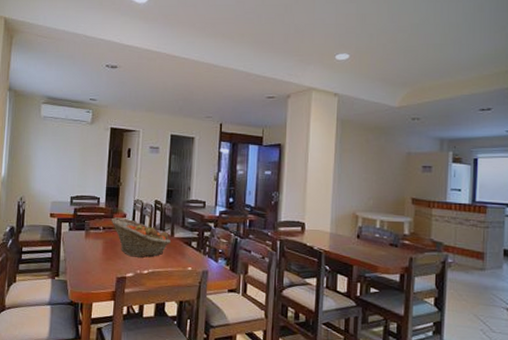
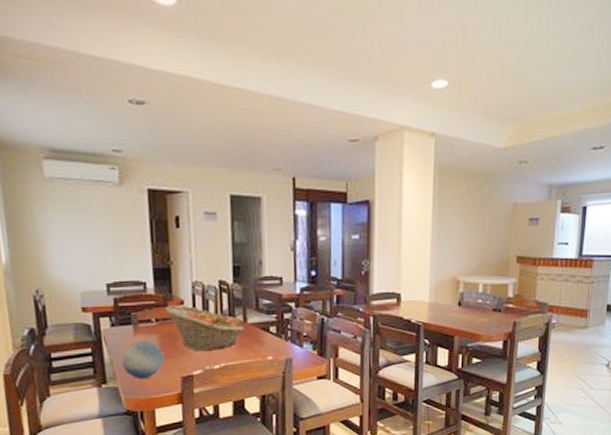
decorative ball: none [73,244,105,275] -> present [122,340,164,379]

